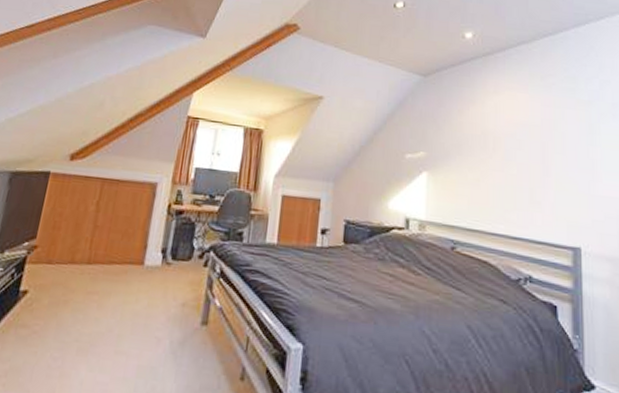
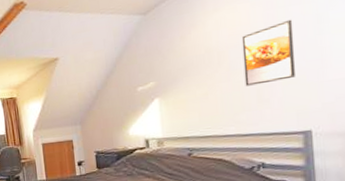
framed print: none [518,122,568,185] -> present [241,19,296,86]

